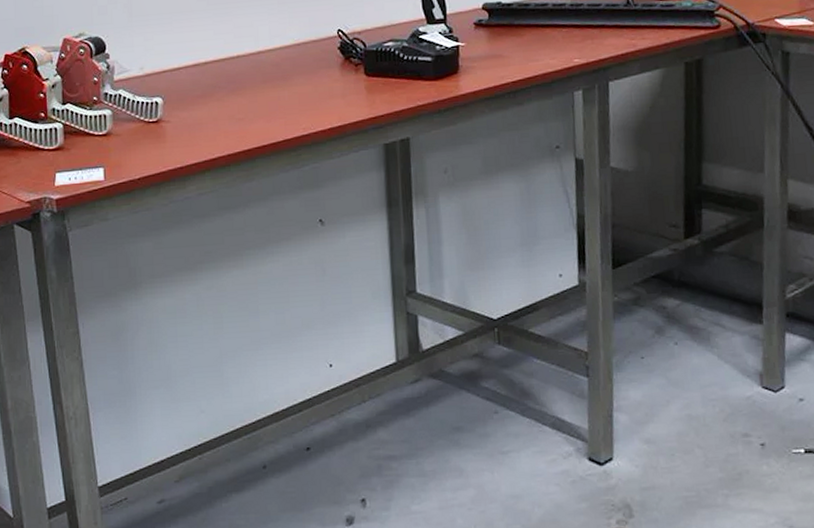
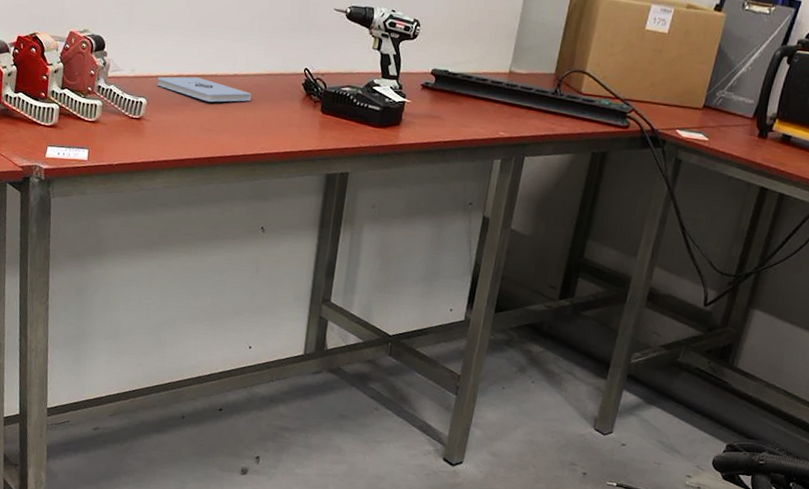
notepad: none [171,62,283,88] -> present [157,76,252,103]

